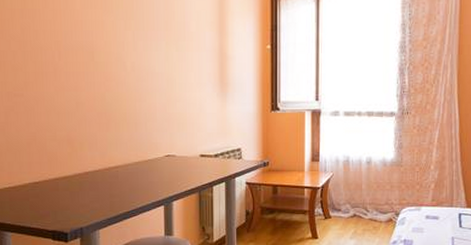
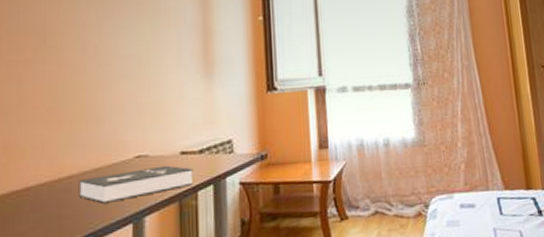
booklet: none [123,164,210,189] -> present [78,165,194,204]

